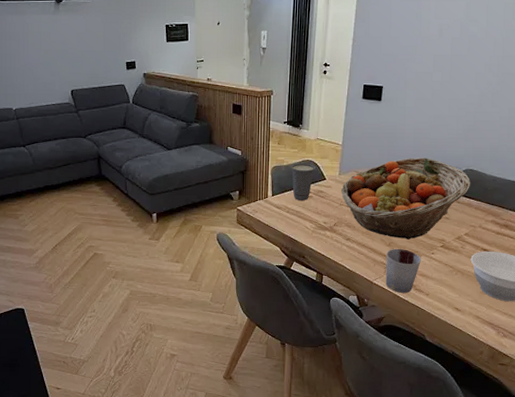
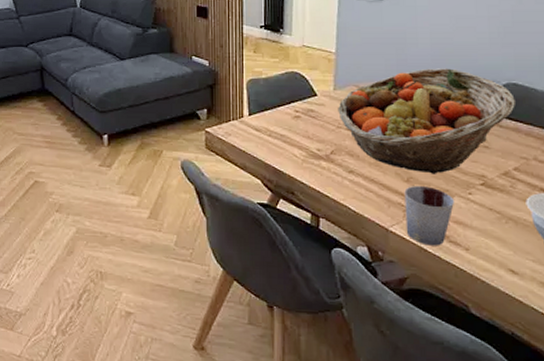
cup: present [290,163,316,200] -> none [271,75,304,121]

